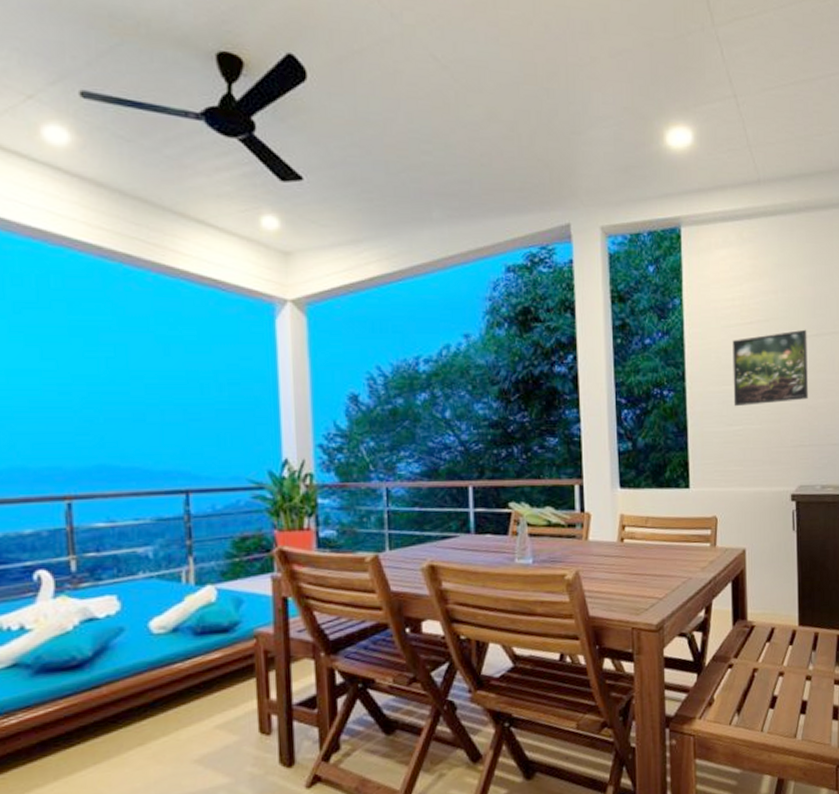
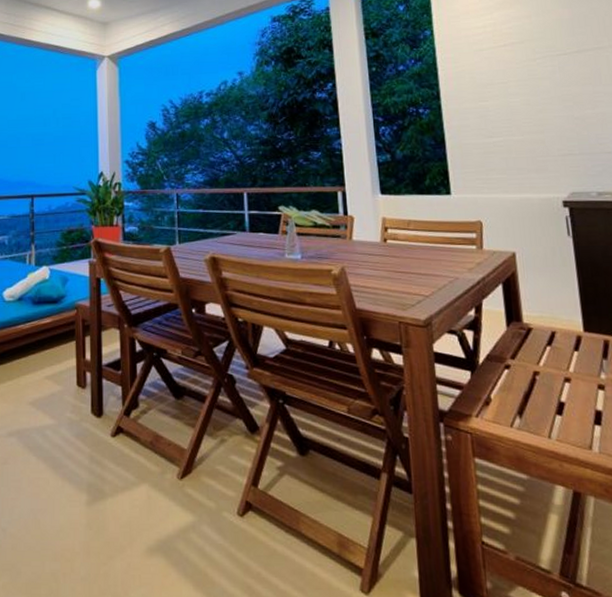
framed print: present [732,329,808,407] -> none [486,47,574,121]

